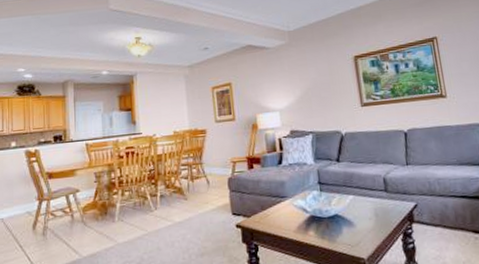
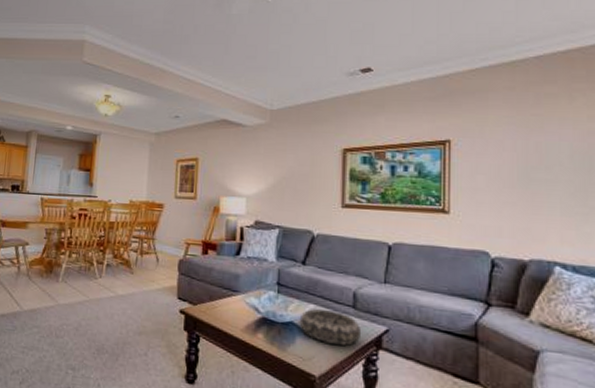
decorative bowl: none [342,197,396,227] -> present [299,309,362,346]

